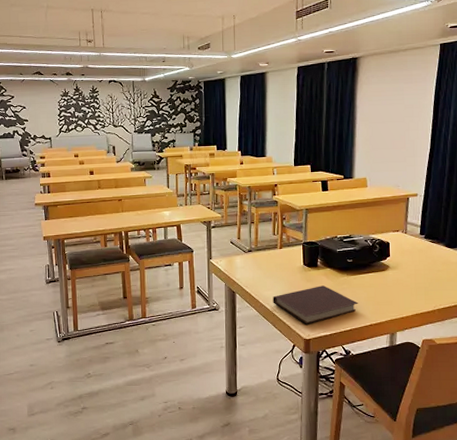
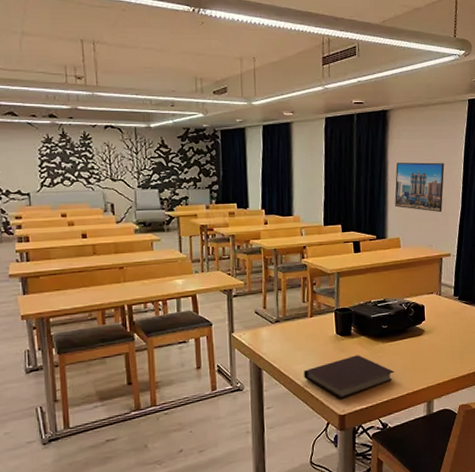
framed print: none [362,106,414,154] -> present [395,162,445,213]

